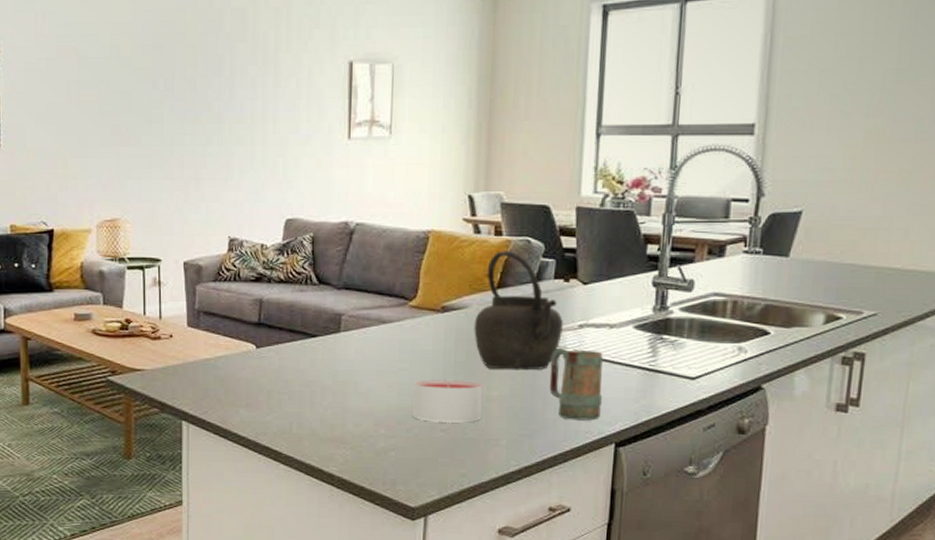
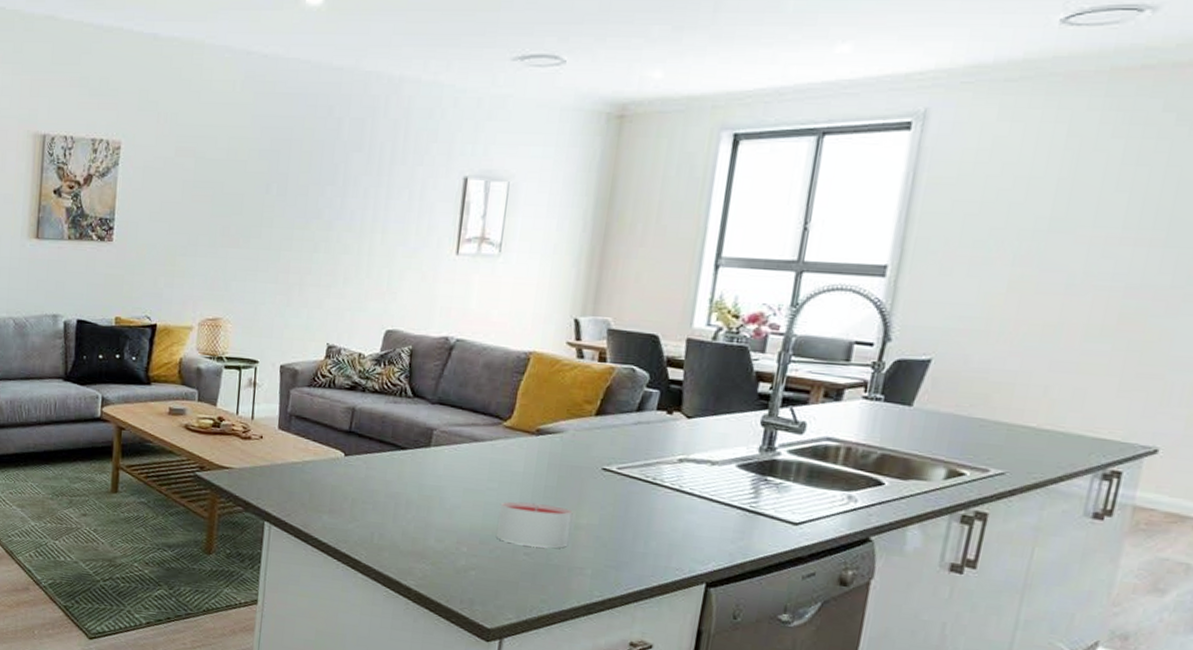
kettle: present [474,251,563,371] -> none [567,377,662,502]
mug: present [549,347,603,421] -> none [641,480,702,558]

